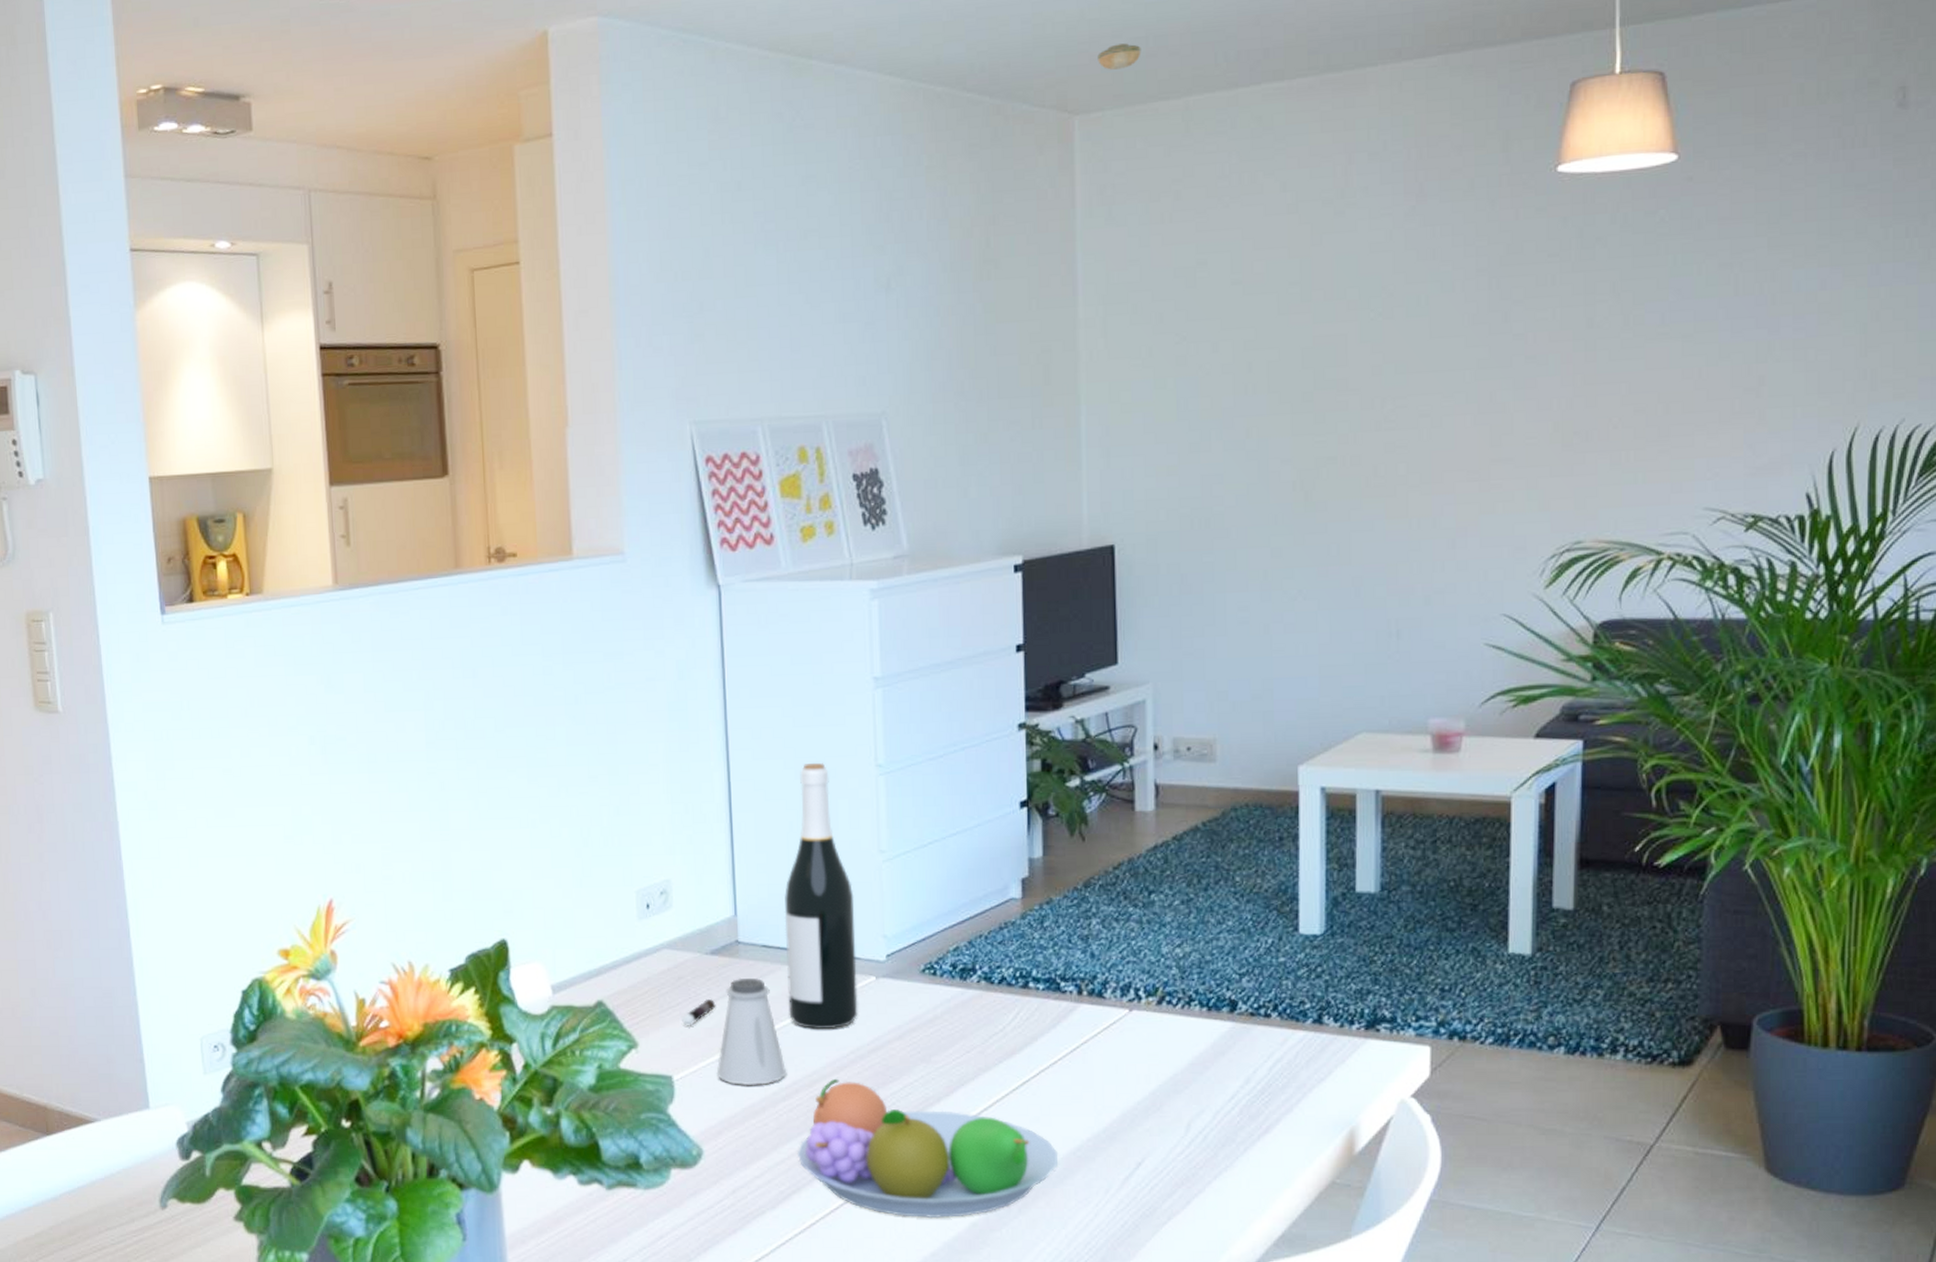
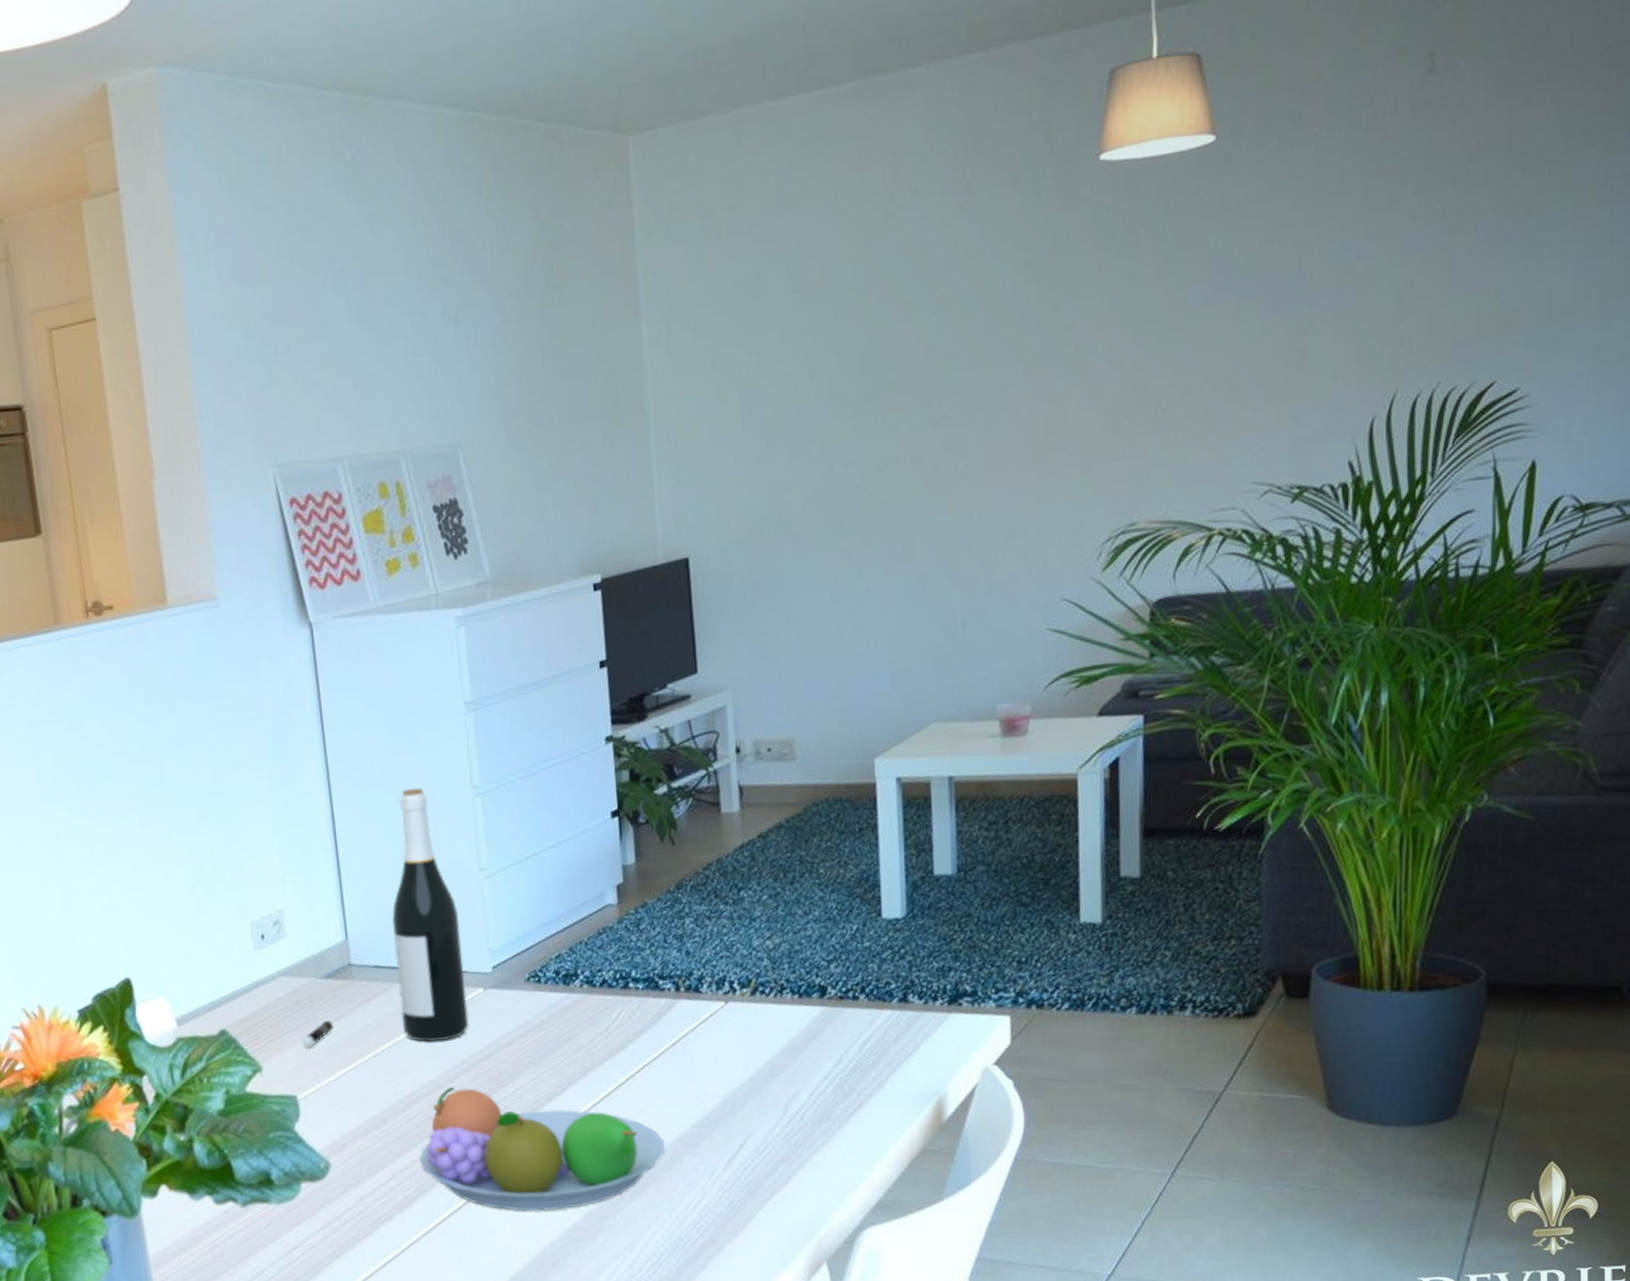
saltshaker: present [716,977,787,1085] -> none [338,998,405,1100]
smoke detector: present [1097,43,1141,70] -> none [647,59,691,88]

